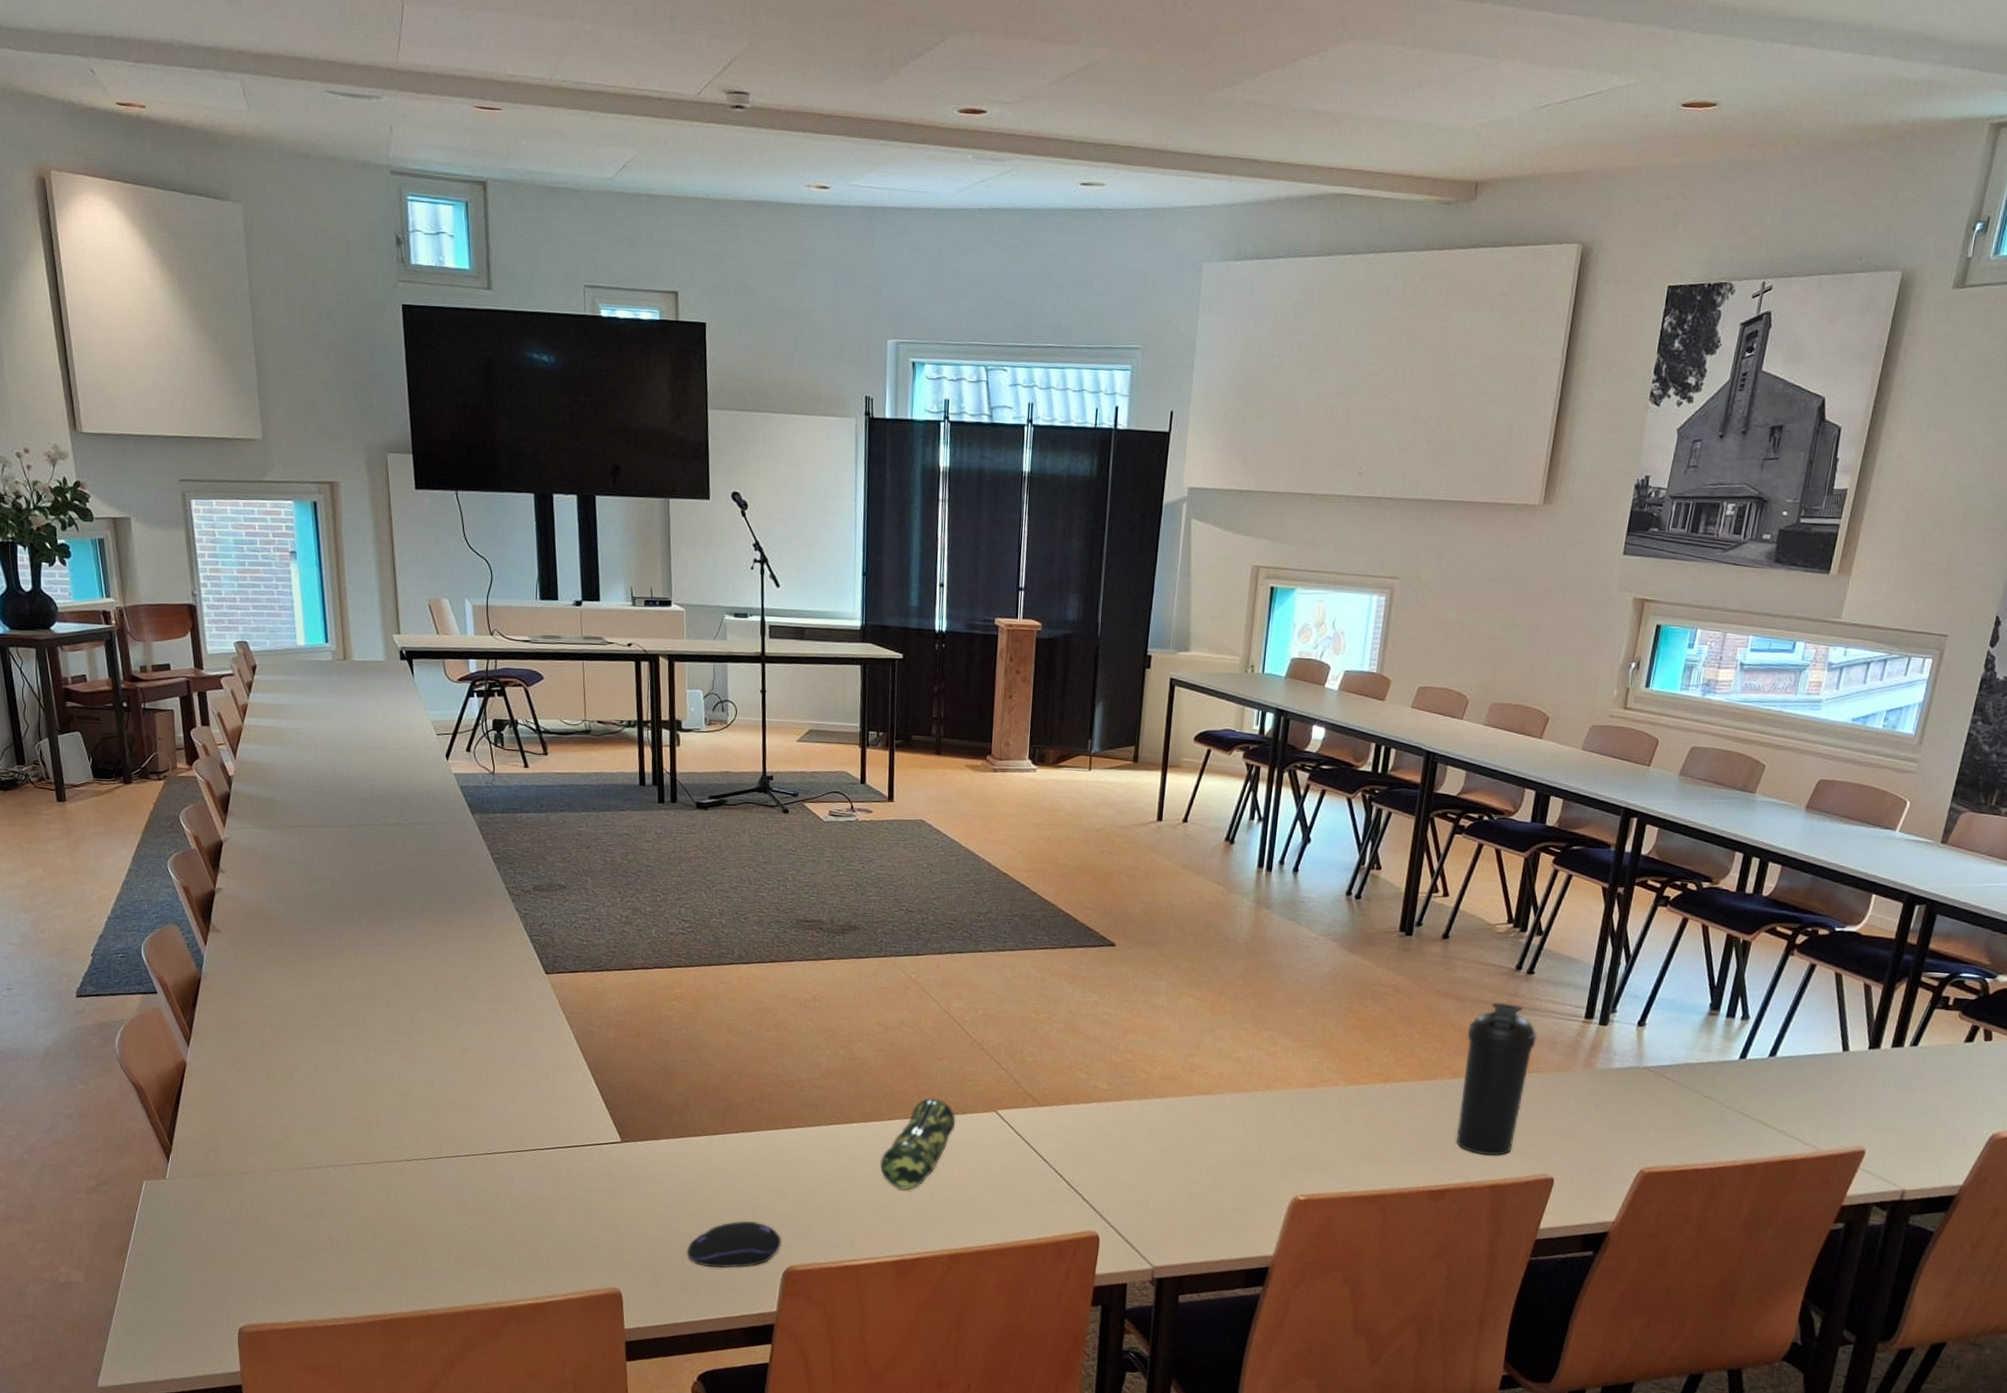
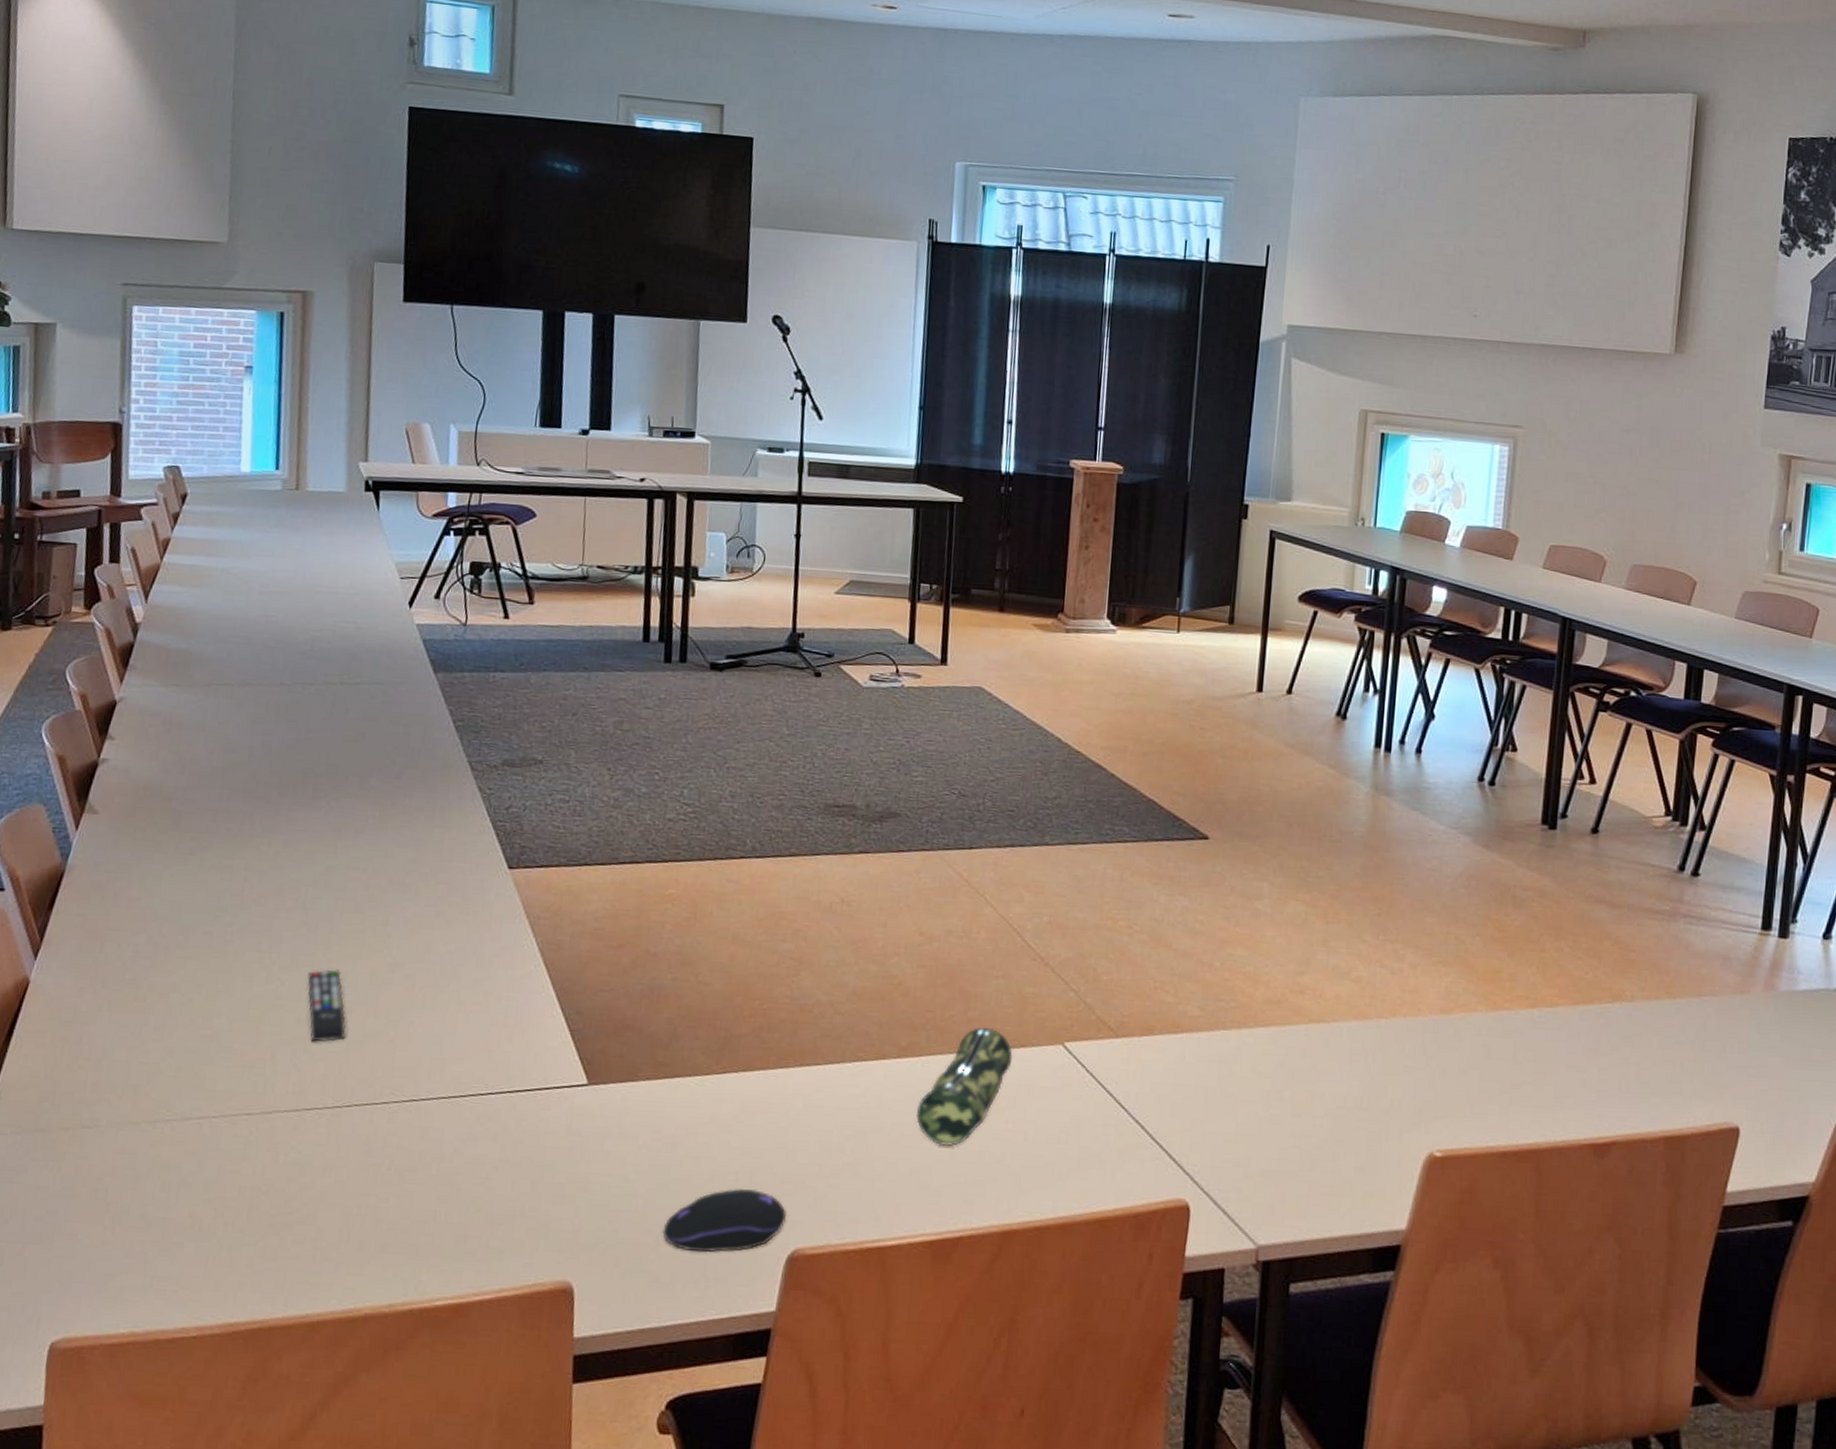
remote control: none [397,1053,431,1110] -> present [307,969,347,1042]
water bottle: present [1456,1002,1538,1156] -> none [1621,910,1708,1100]

